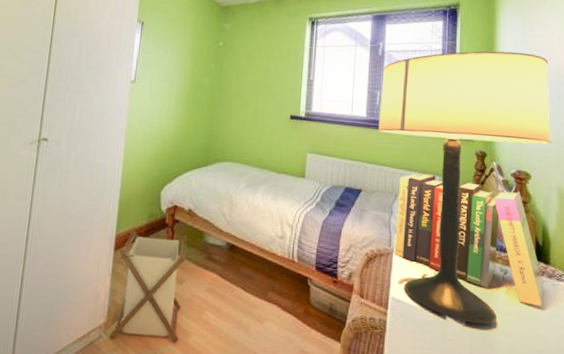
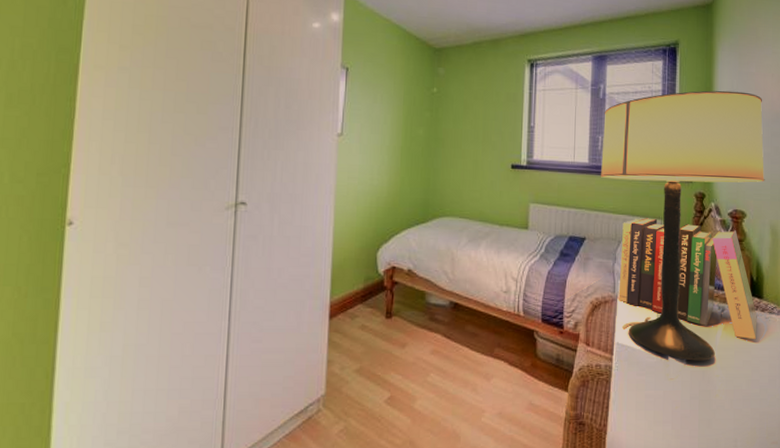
laundry basket: present [110,231,187,343] -> none [329,296,408,412]

